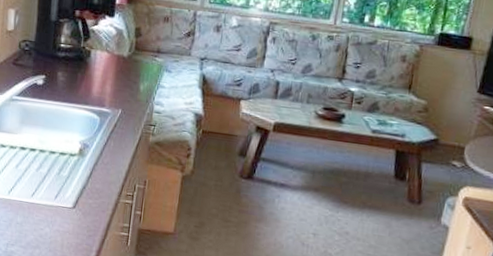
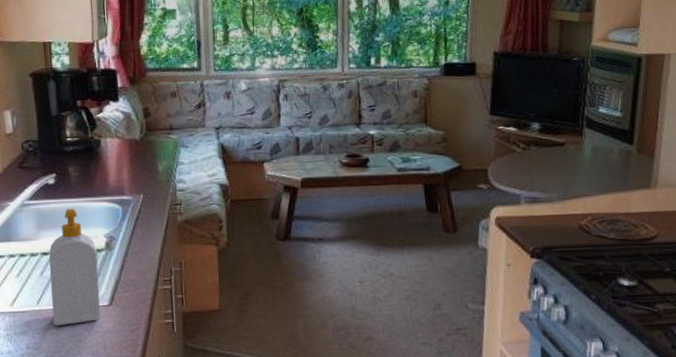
soap bottle: none [19,110,70,220] -> present [48,208,101,326]

